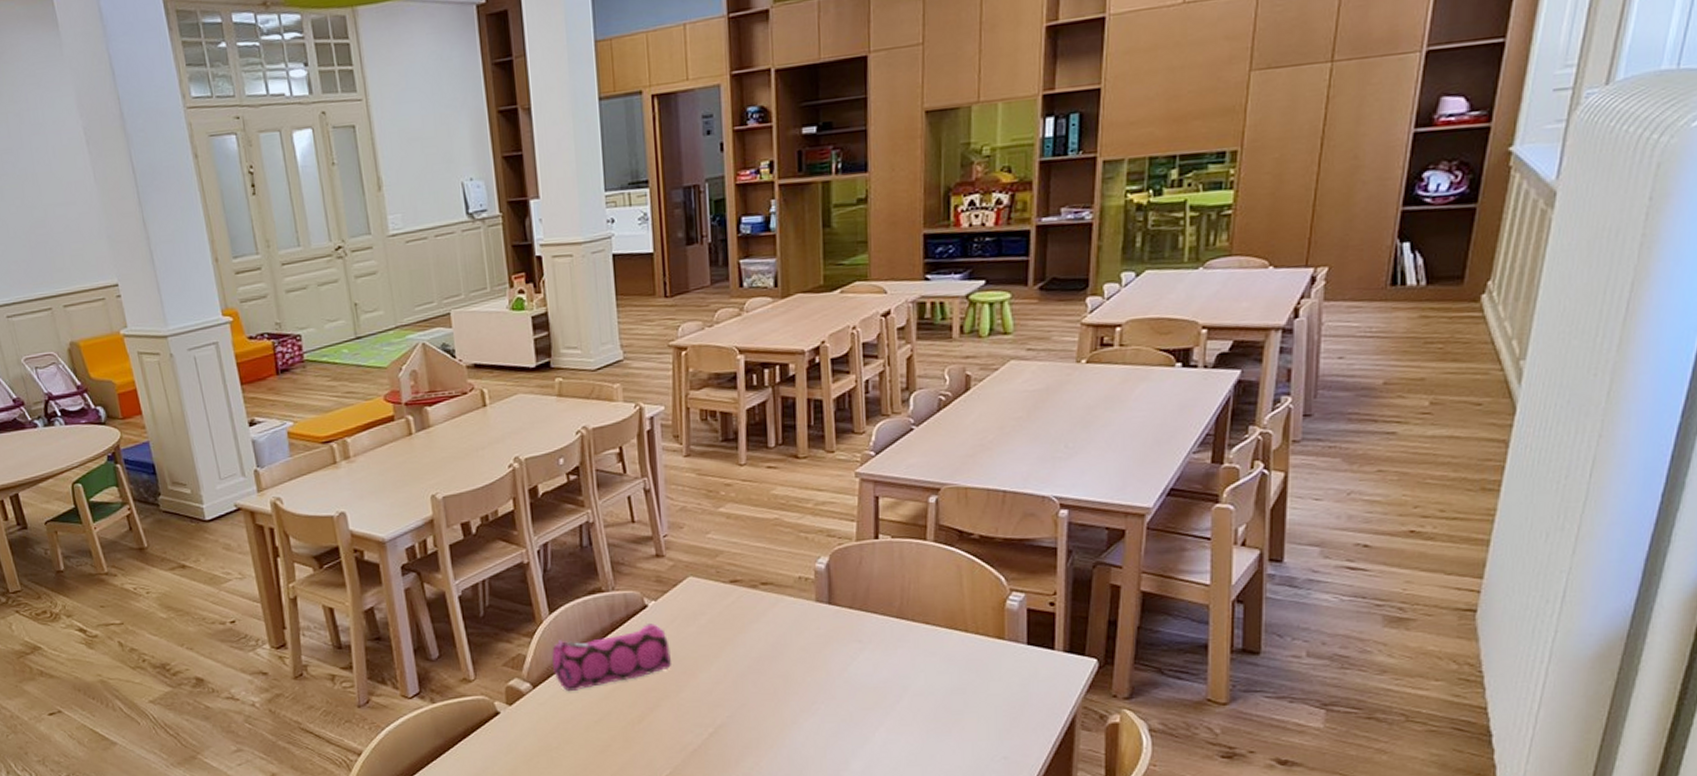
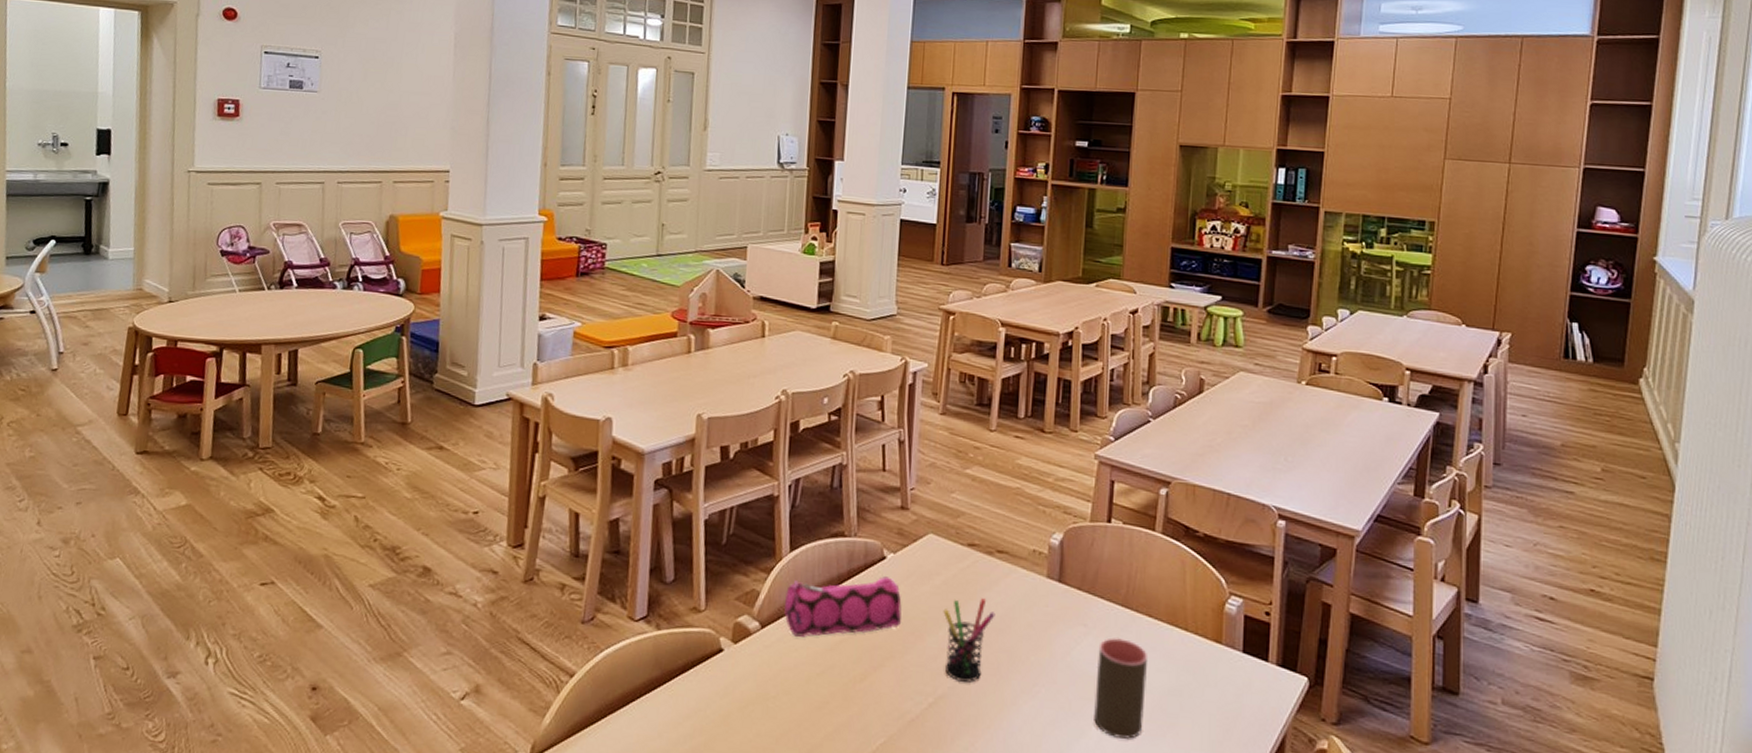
pen holder: none [712,630,766,710] -> present [943,598,995,682]
cup: none [875,648,928,740] -> present [1094,637,1149,739]

